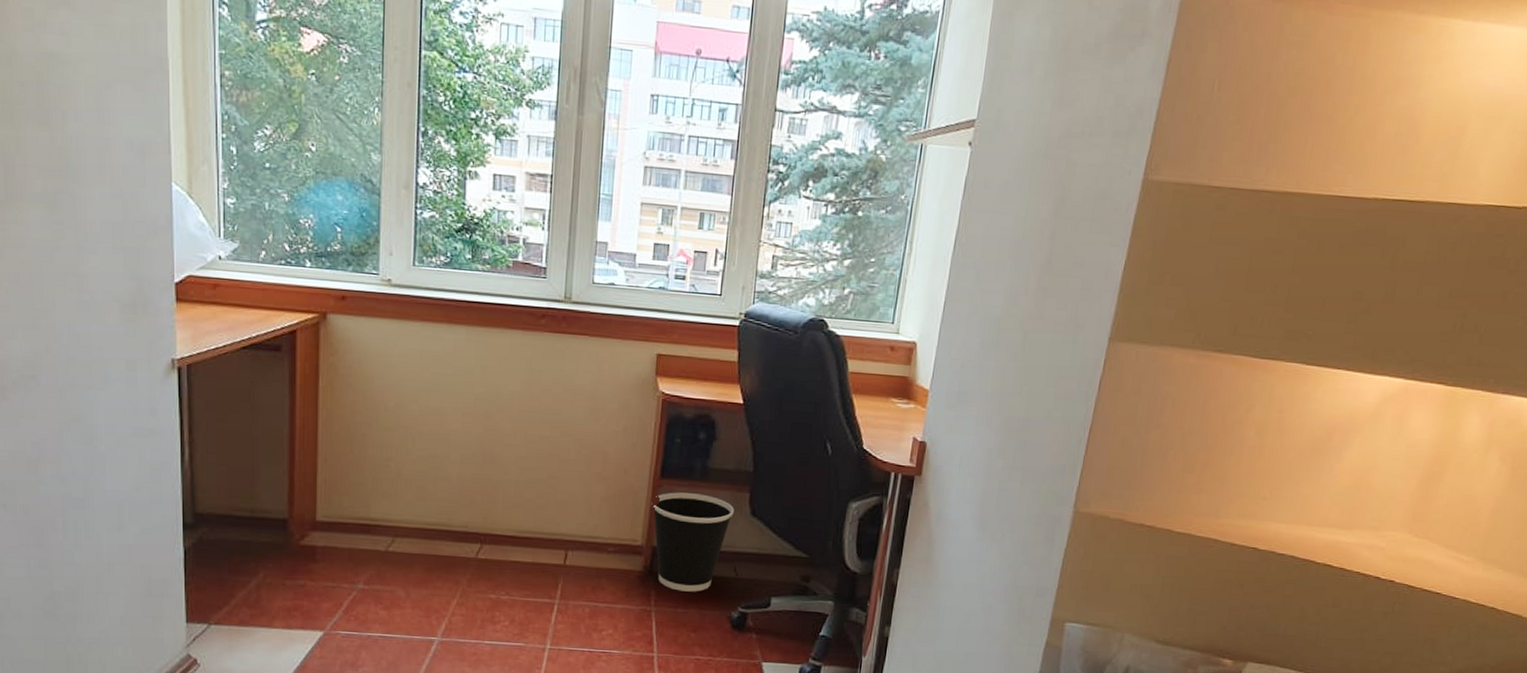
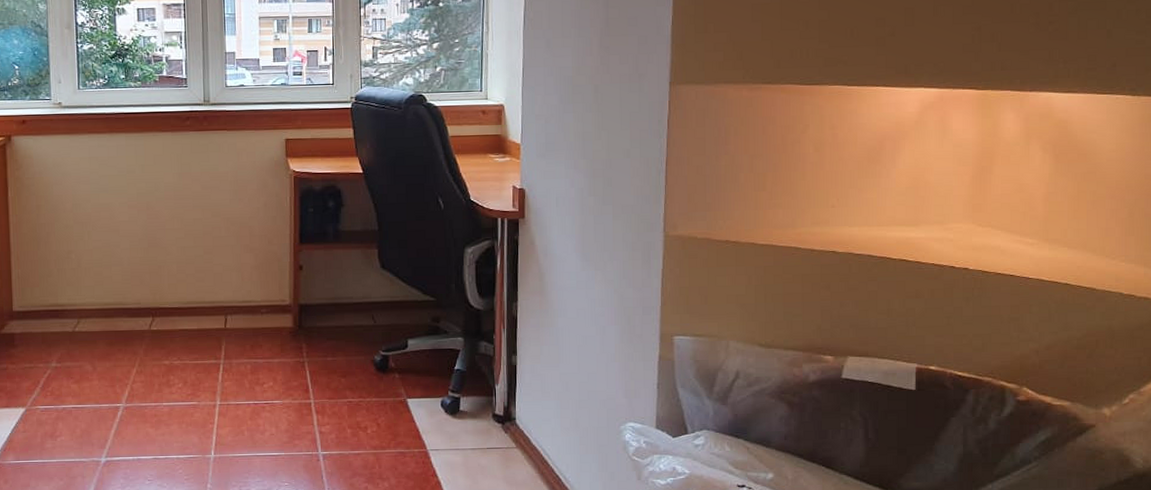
wastebasket: present [651,492,734,592] -> none [294,254,366,342]

